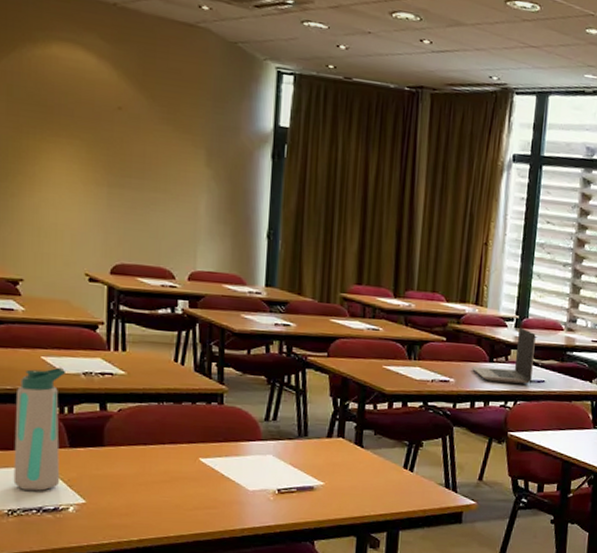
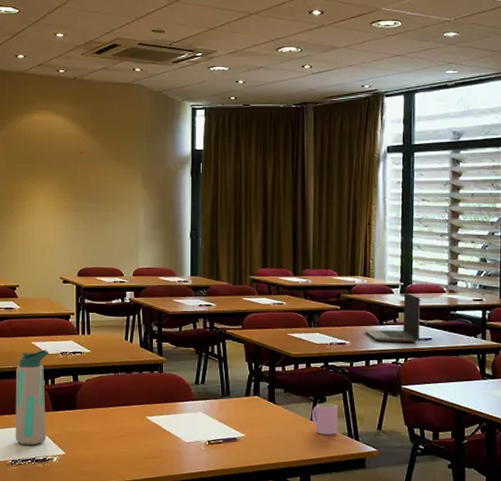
cup: none [405,448,436,485] -> present [312,403,338,435]

